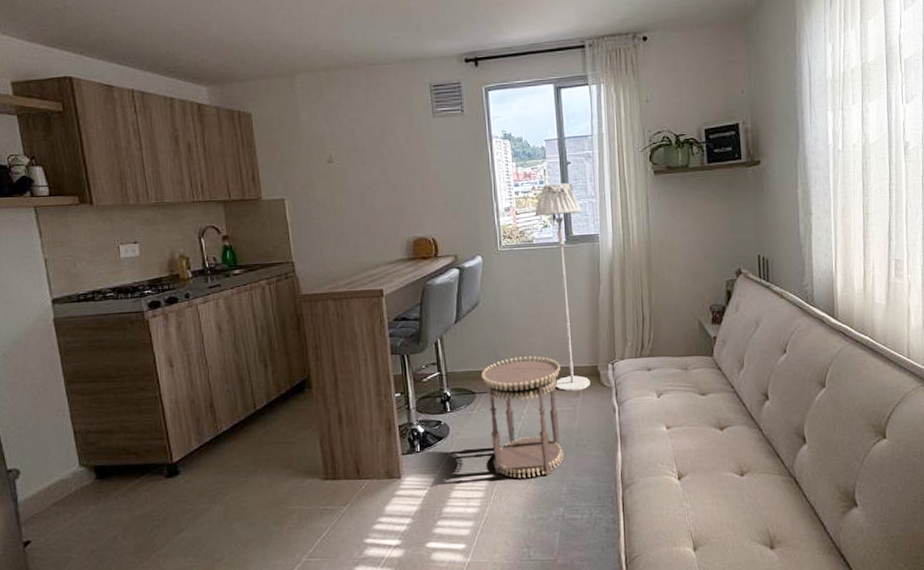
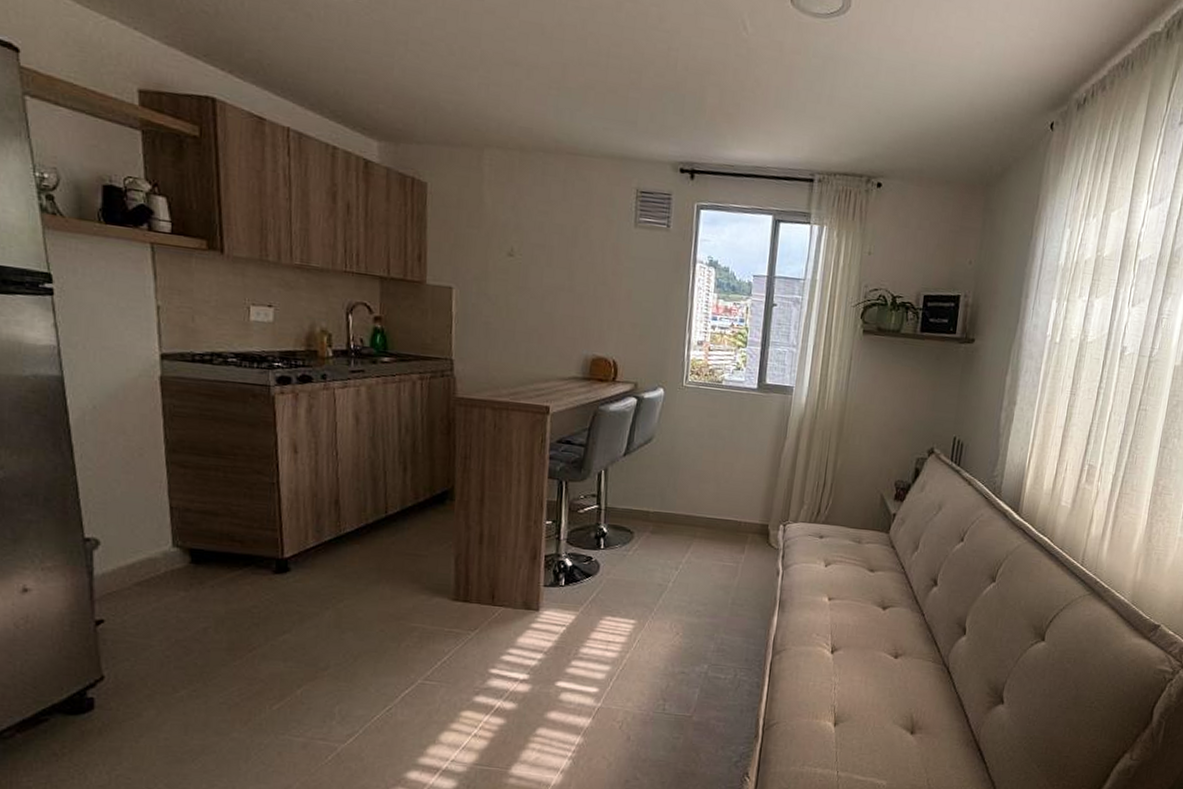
side table: present [481,356,564,478] -> none [641,502,729,631]
floor lamp: present [535,183,590,392] -> none [720,323,780,548]

